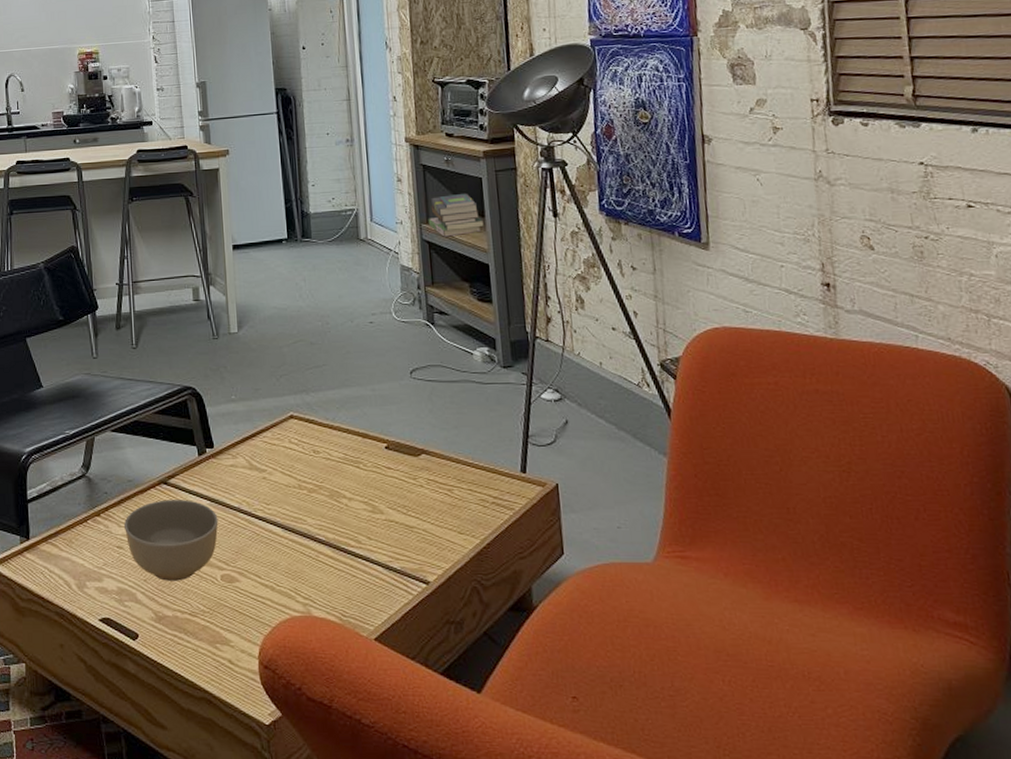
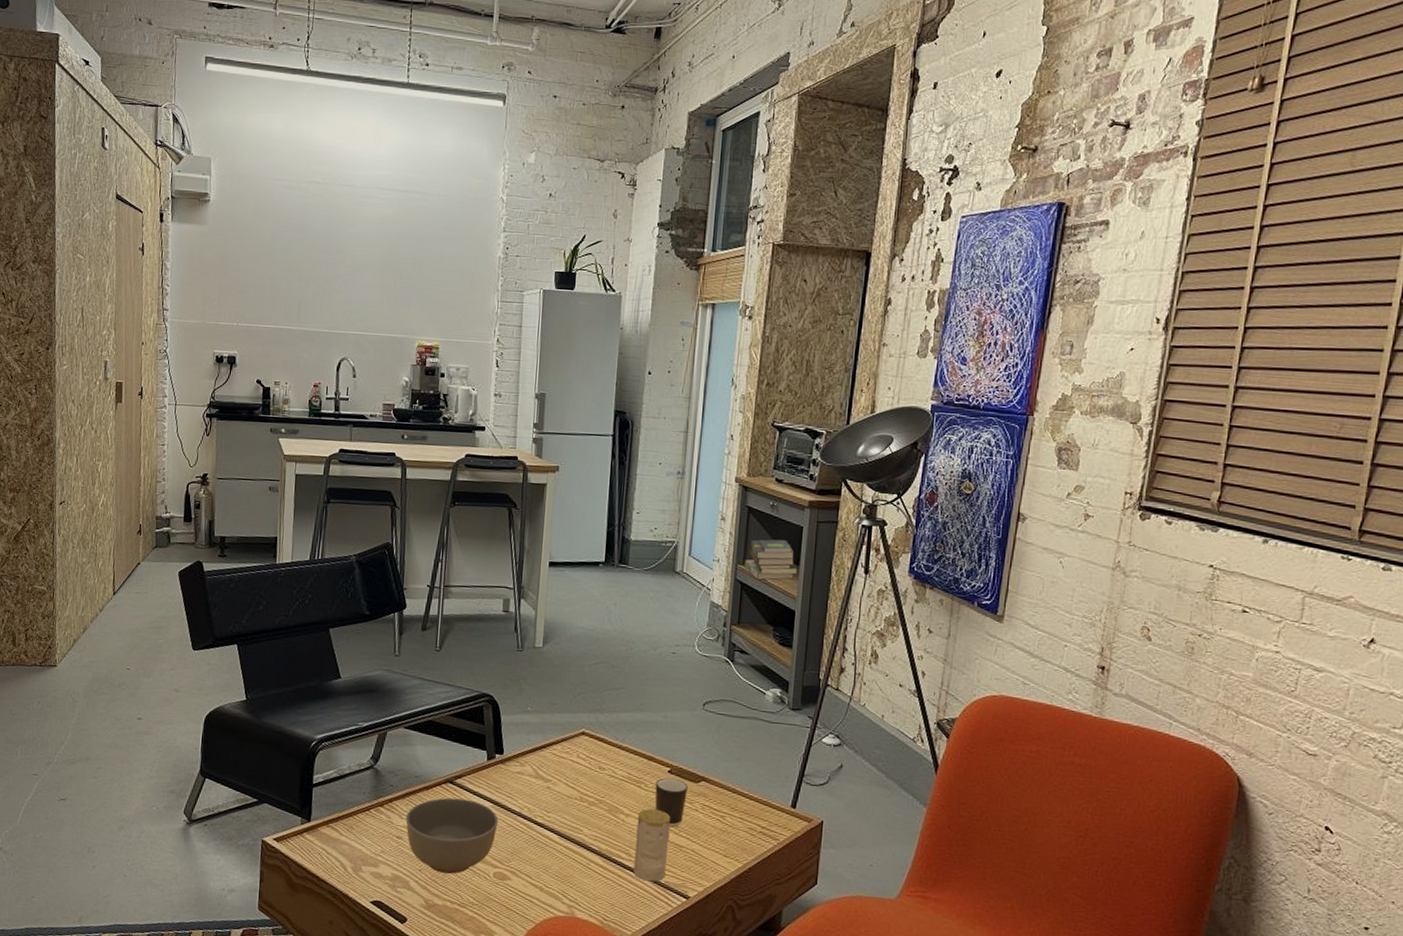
candle: none [361,489,400,569] -> present [633,808,671,882]
mug: none [374,454,409,507] -> present [654,778,688,827]

